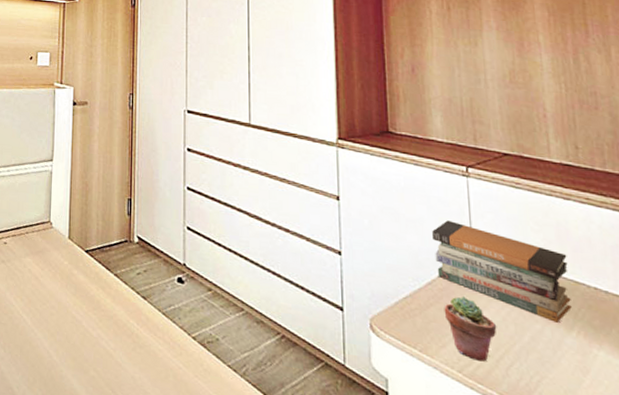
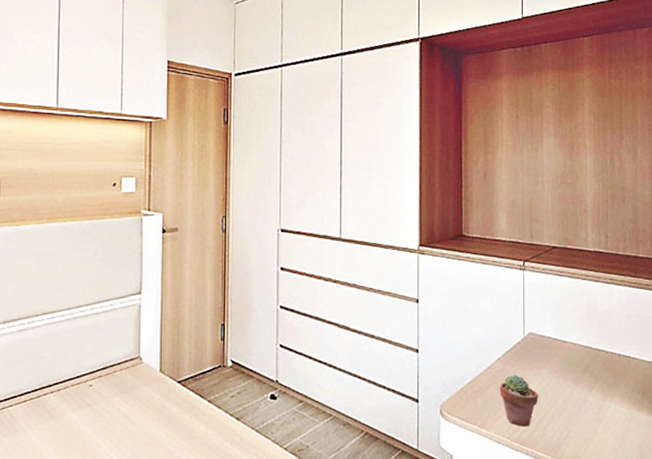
book stack: present [432,220,572,323] -> none [494,310,594,385]

